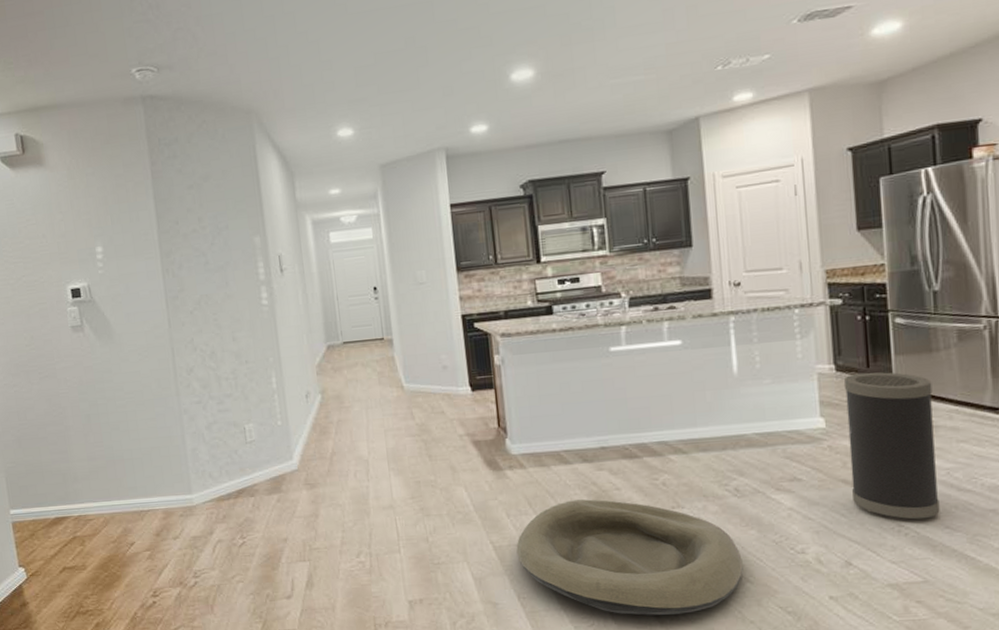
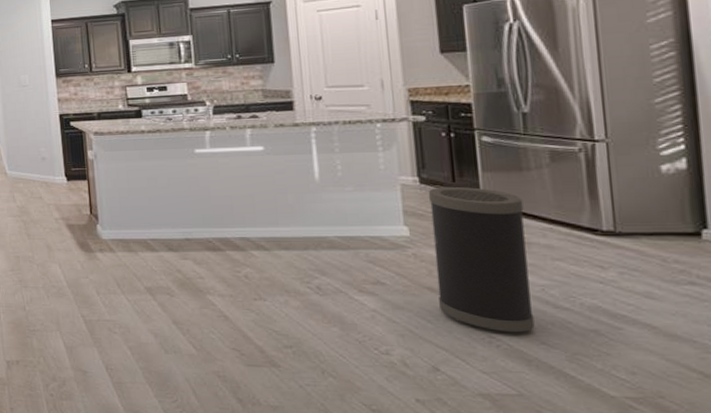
dog bed: present [516,499,743,615] -> none [105,284,326,400]

